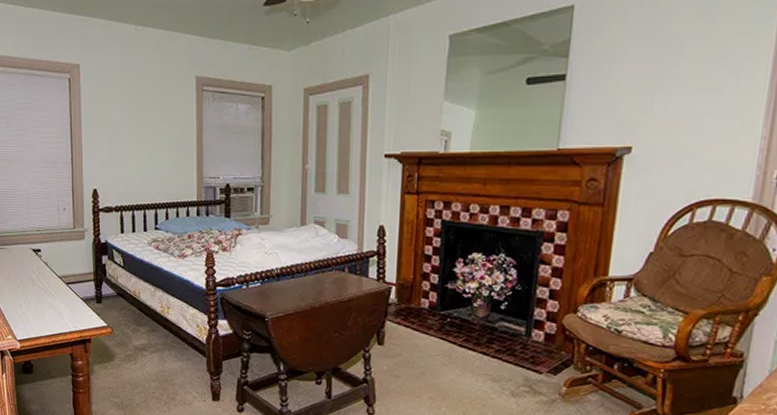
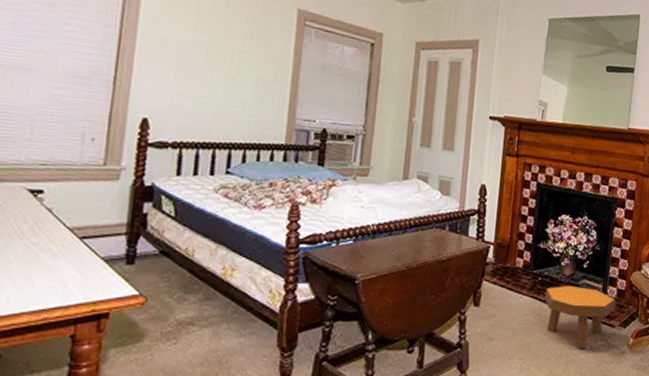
footstool: none [454,327,544,394] -> present [544,285,616,349]

